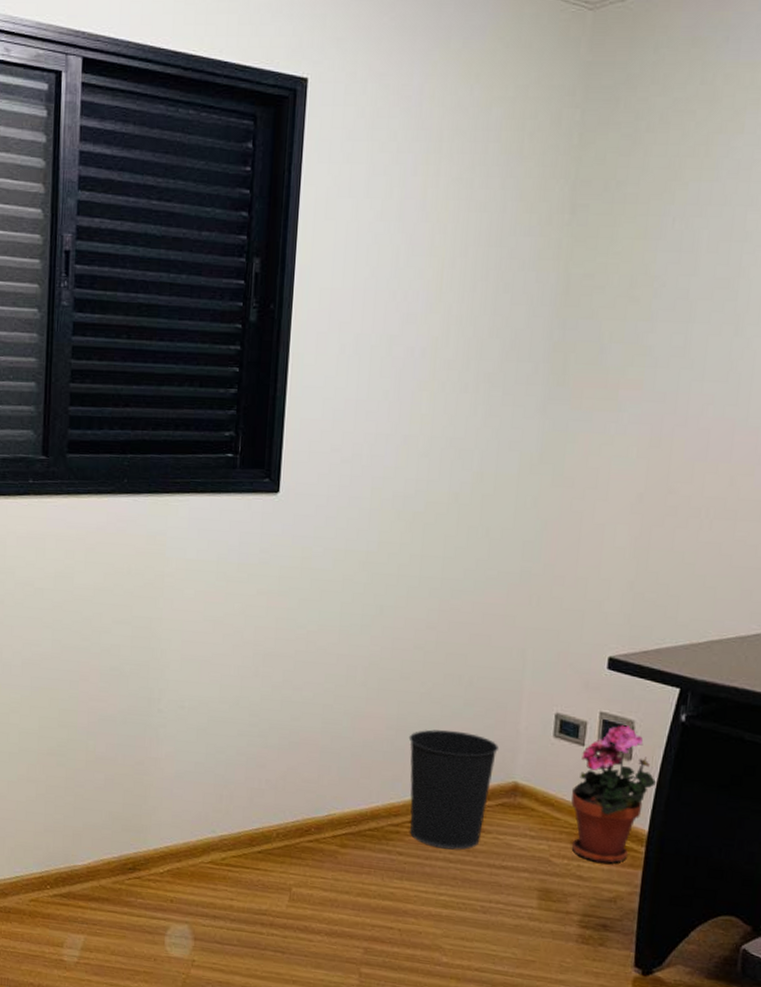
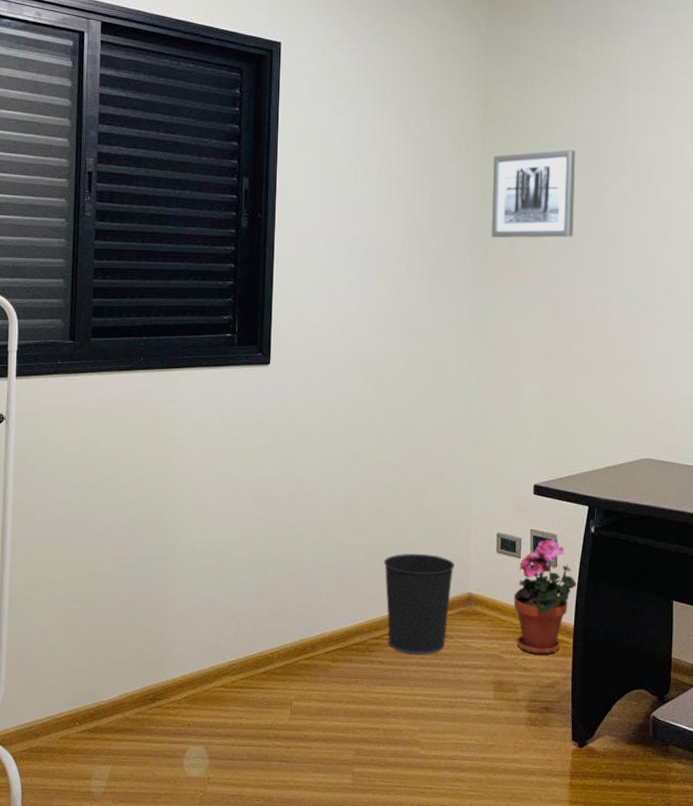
wall art: none [574,219,703,340] -> present [491,149,576,238]

